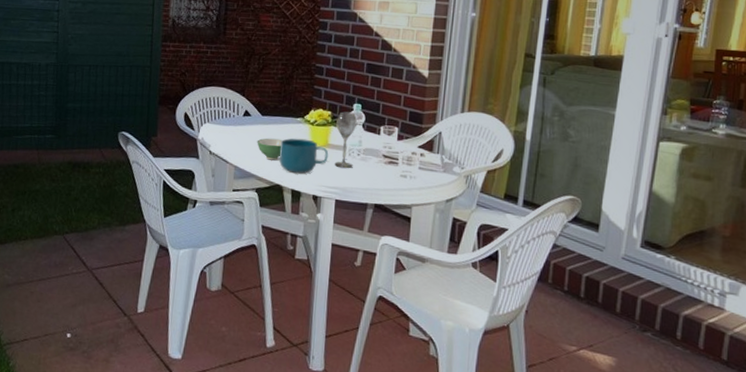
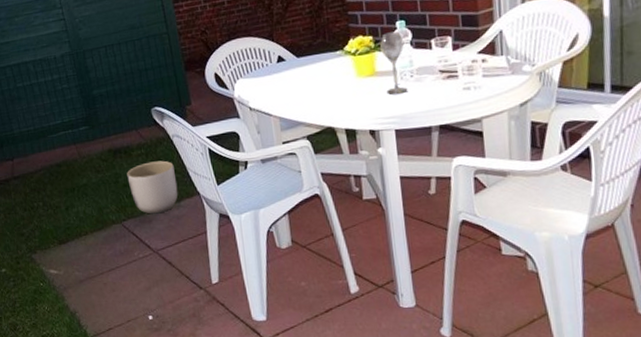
planter: none [79,181,128,233] -> present [127,160,178,215]
bowl: present [257,138,283,161] -> none [297,78,327,104]
cup: present [279,138,329,173] -> none [322,71,379,112]

